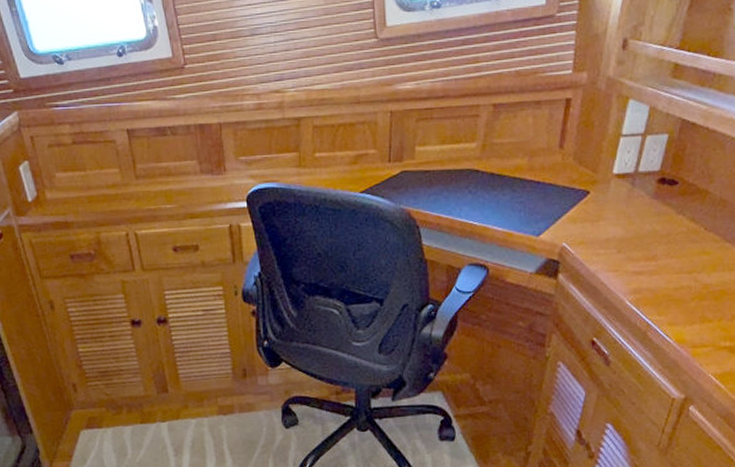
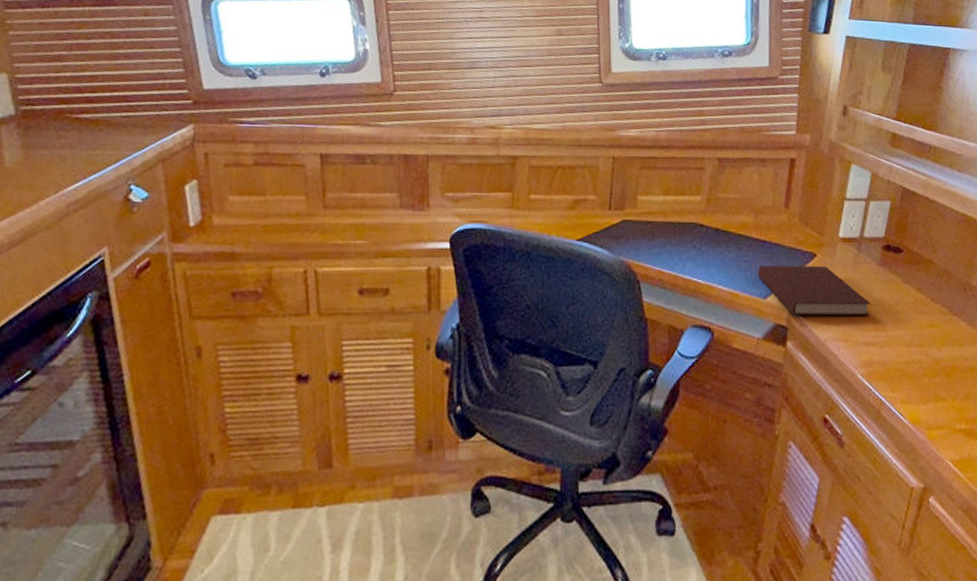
notebook: none [531,202,643,250] -> present [757,265,871,316]

